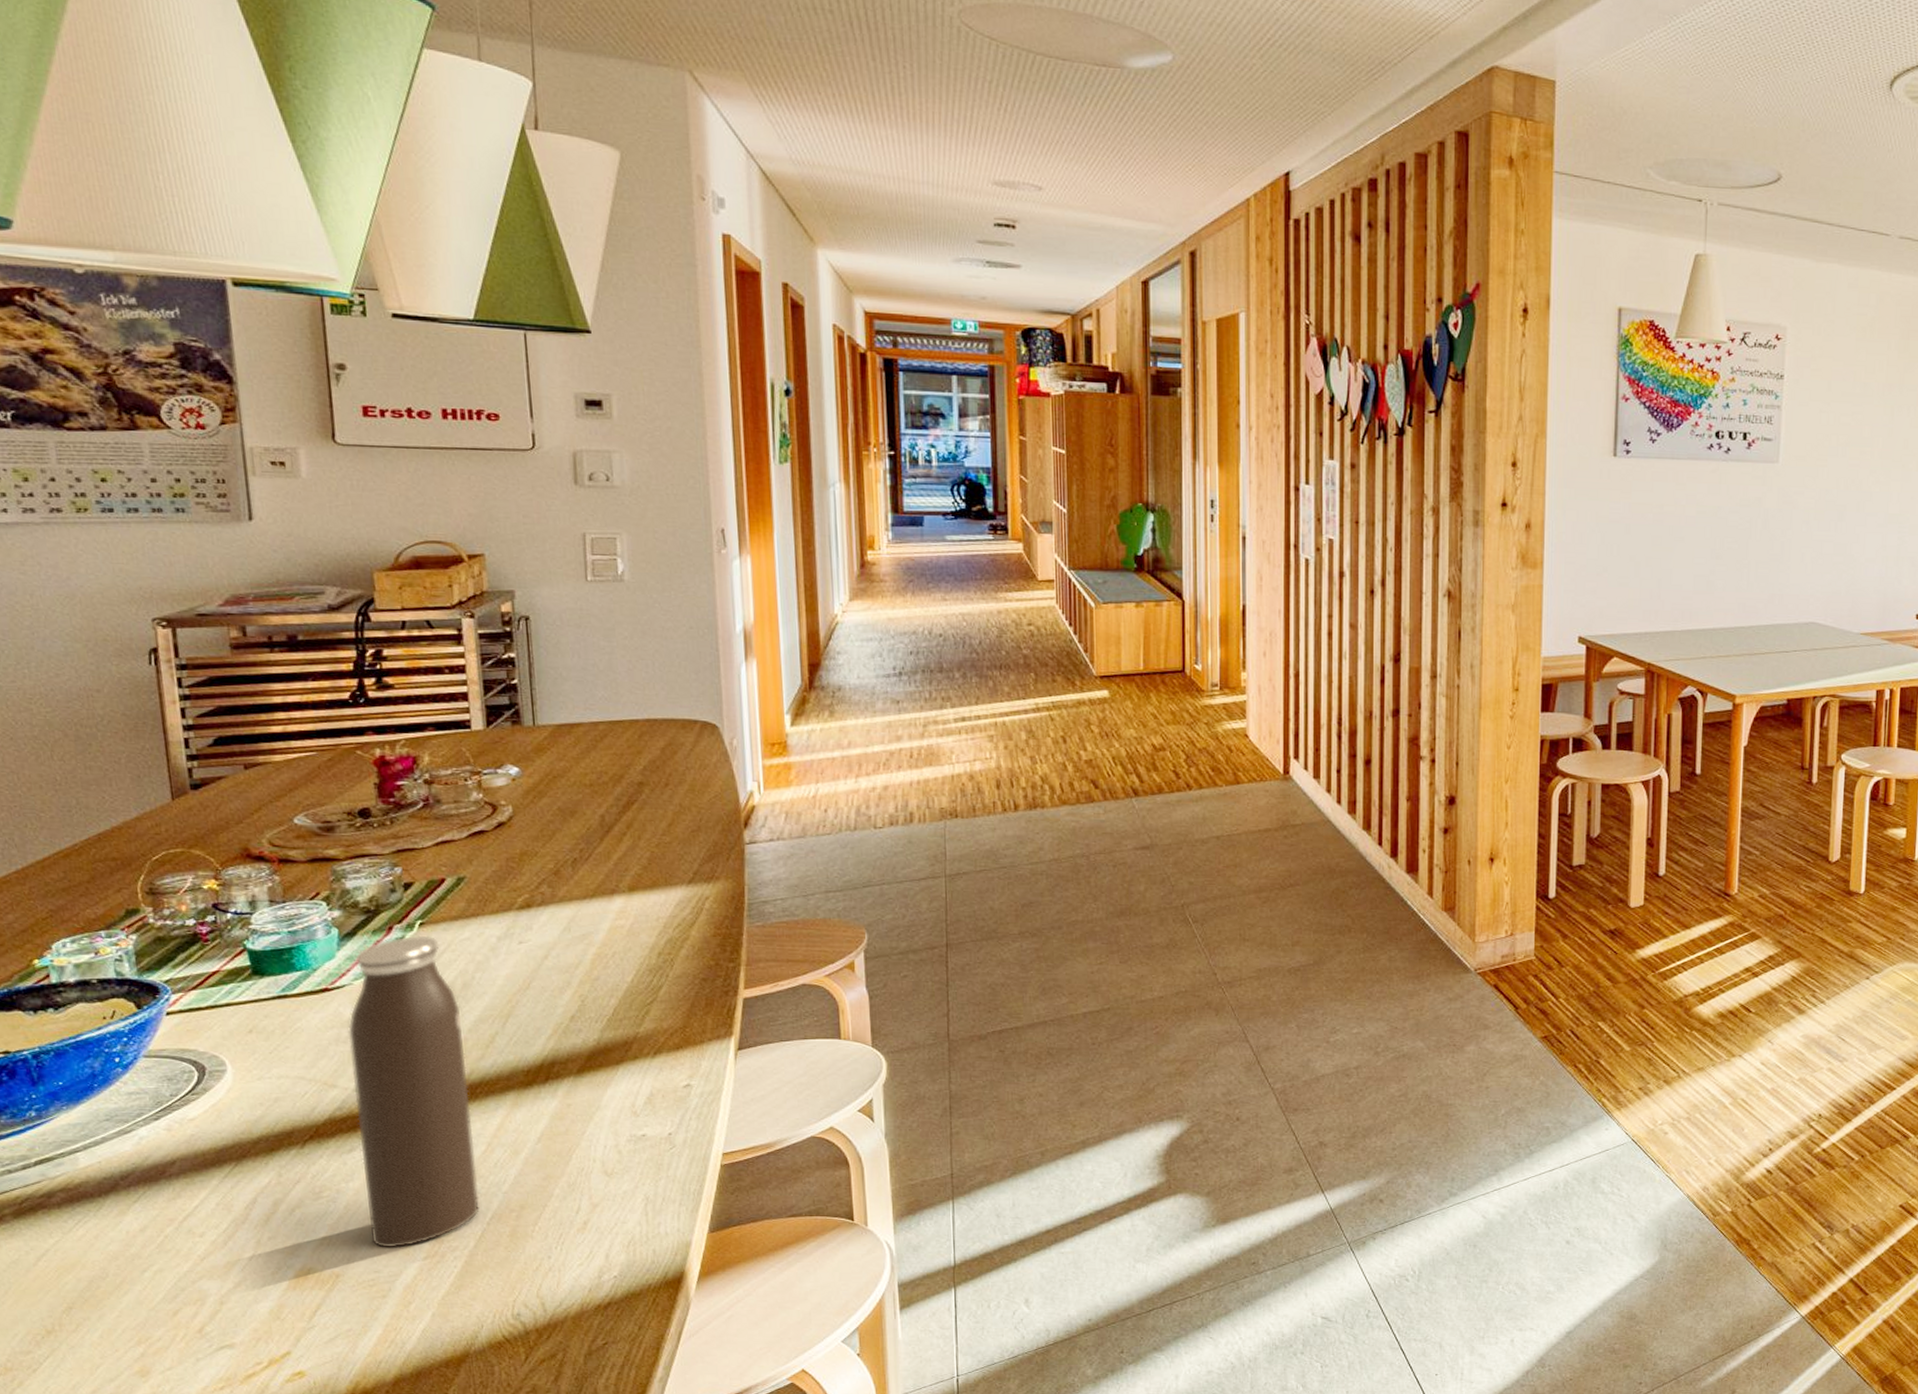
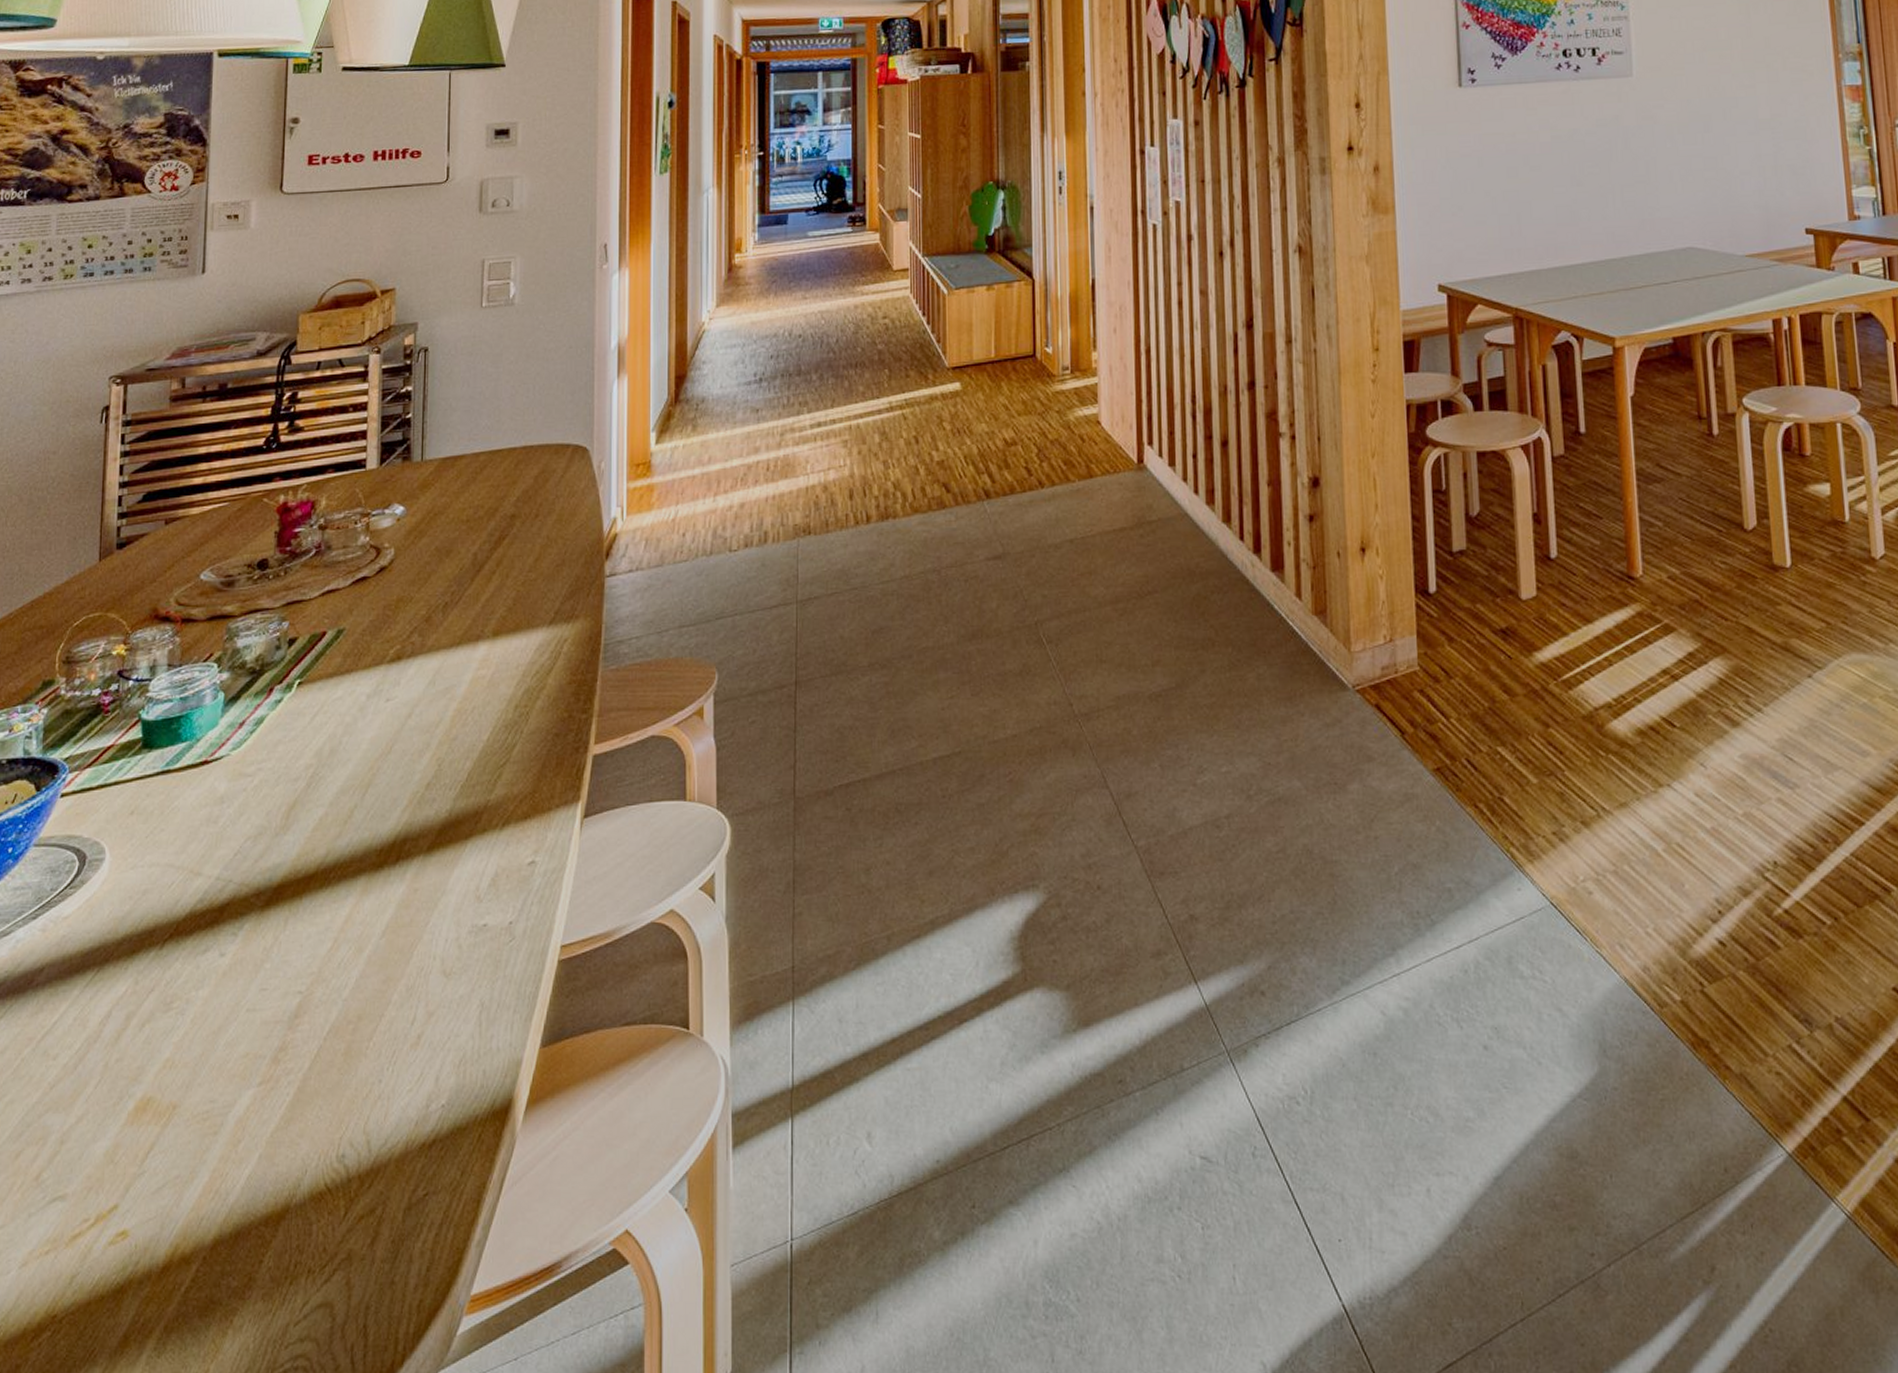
water bottle: present [348,935,480,1248] -> none [212,696,325,1071]

